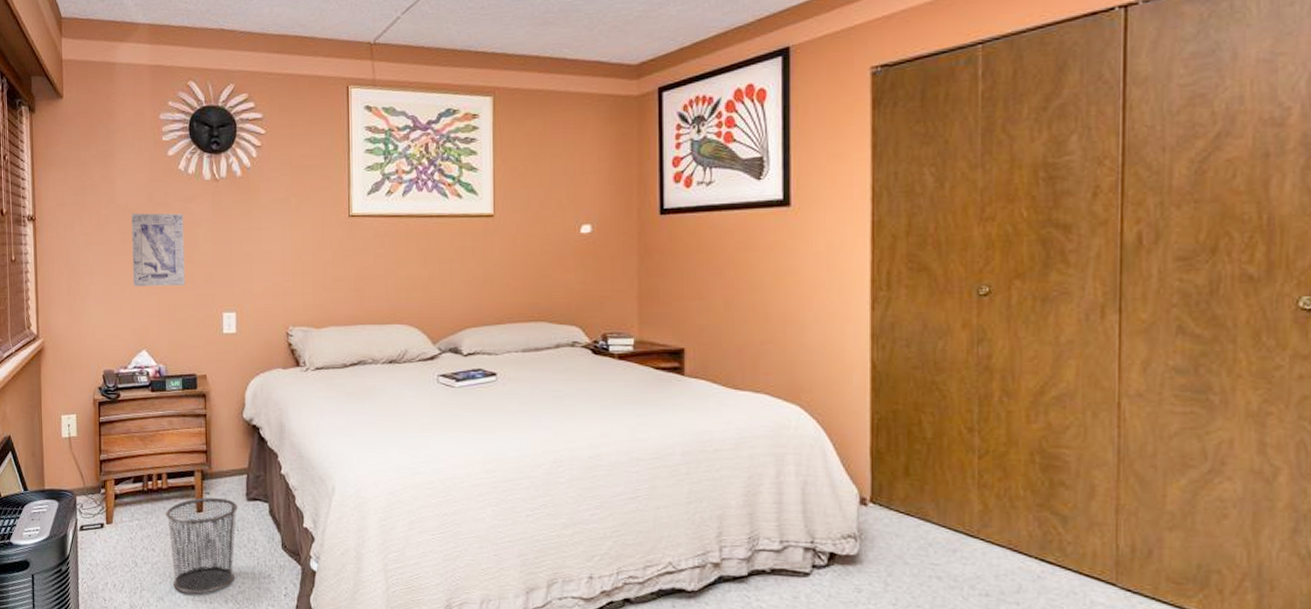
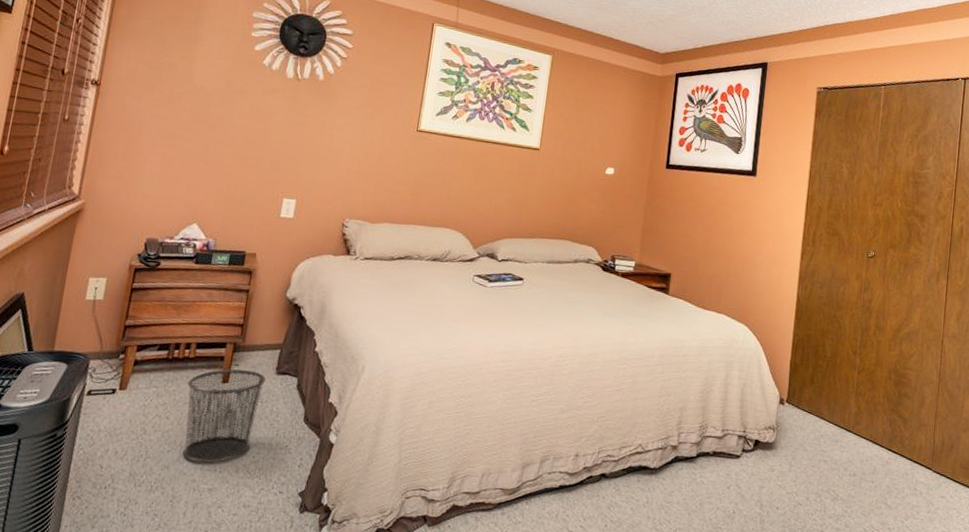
wall art: present [131,213,185,287] -> none [195,95,260,168]

